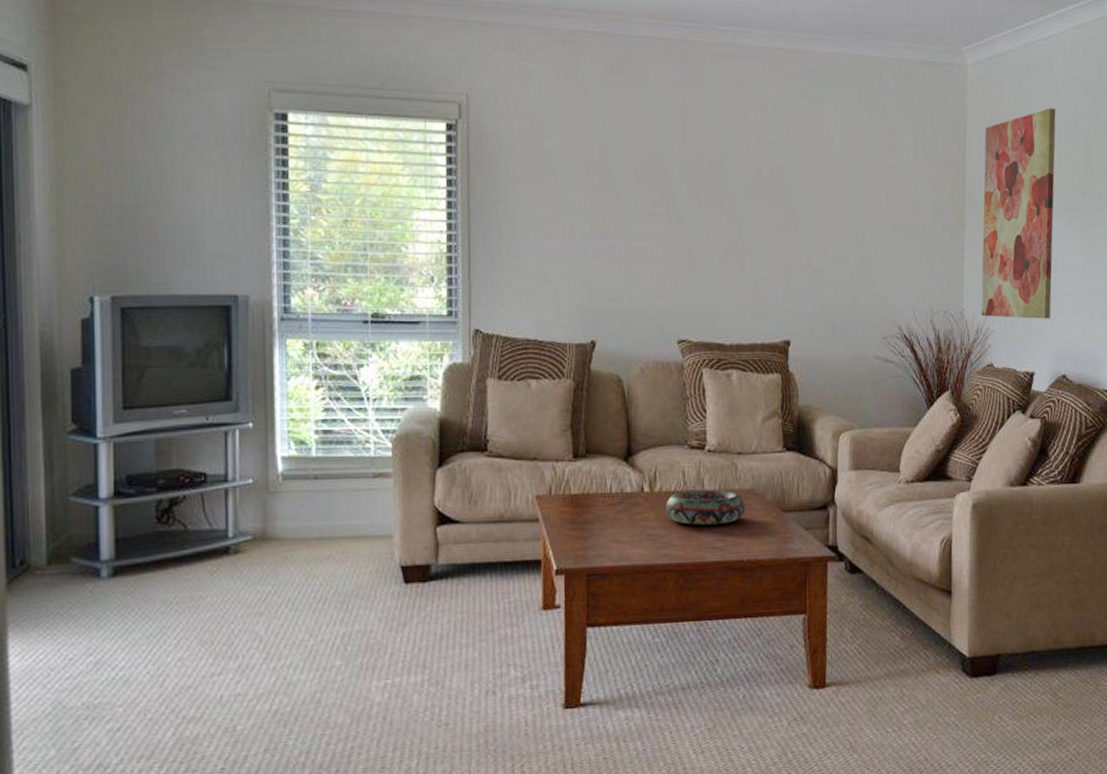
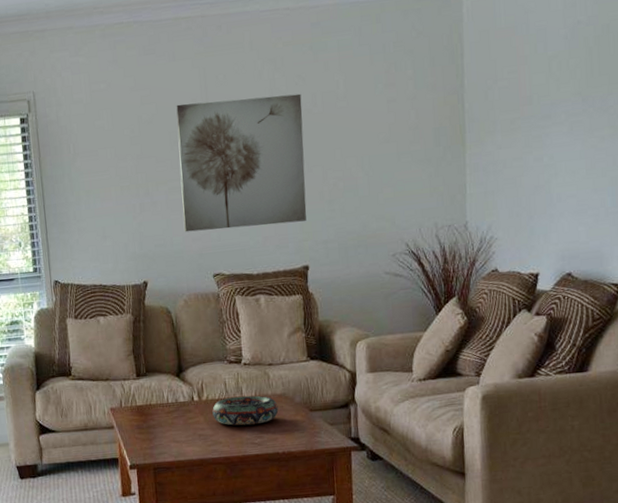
wall art: none [645,136,793,289] -> present [176,93,307,232]
wall art: present [981,108,1056,319] -> none [482,19,555,227]

